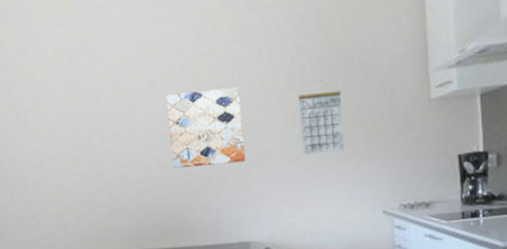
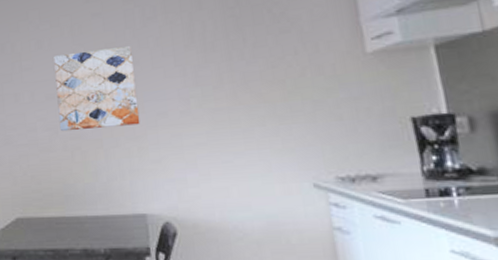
calendar: present [298,84,345,155] -> none [199,39,258,118]

